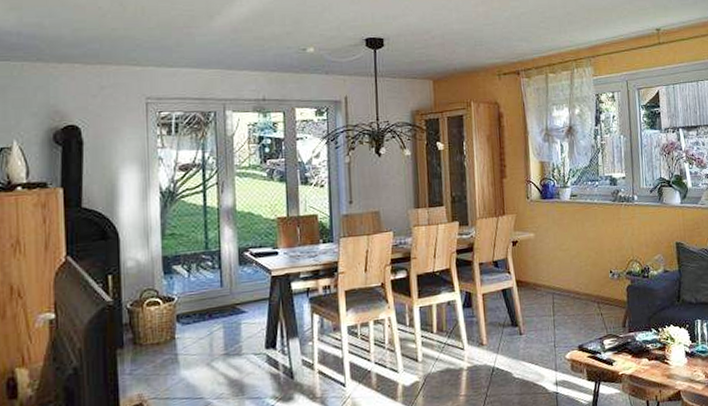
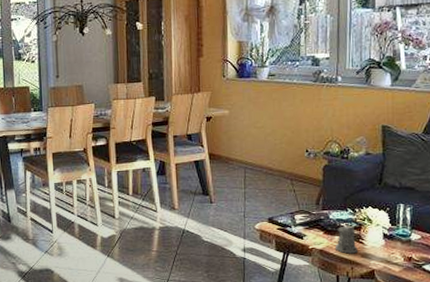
pepper shaker: none [635,347,664,376] -> present [328,226,357,254]

